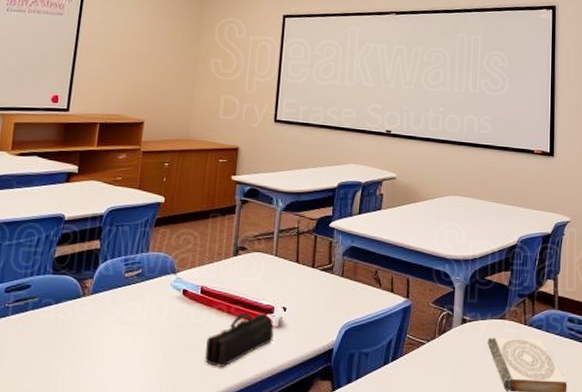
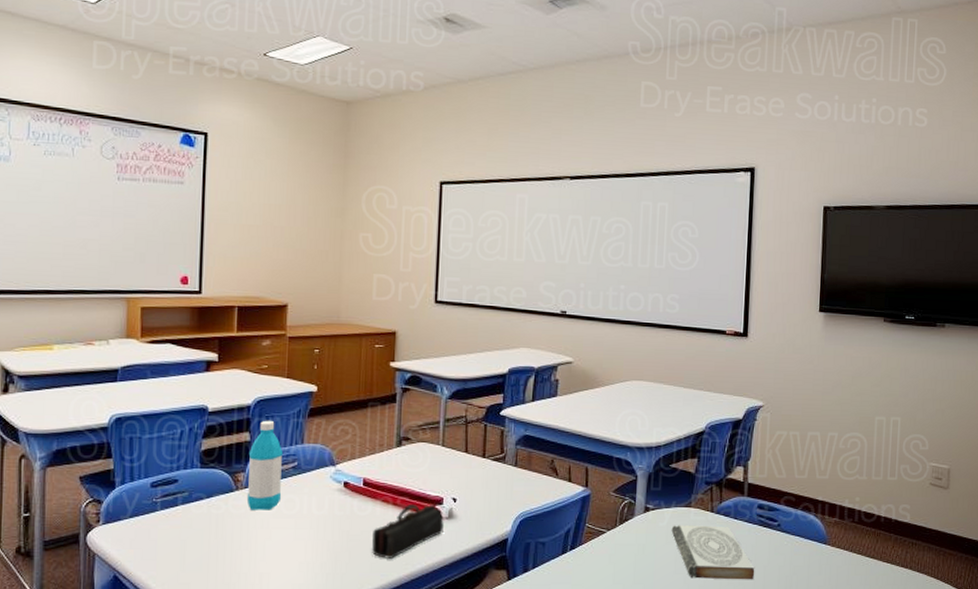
water bottle: none [92,229,130,317] -> present [246,420,284,510]

